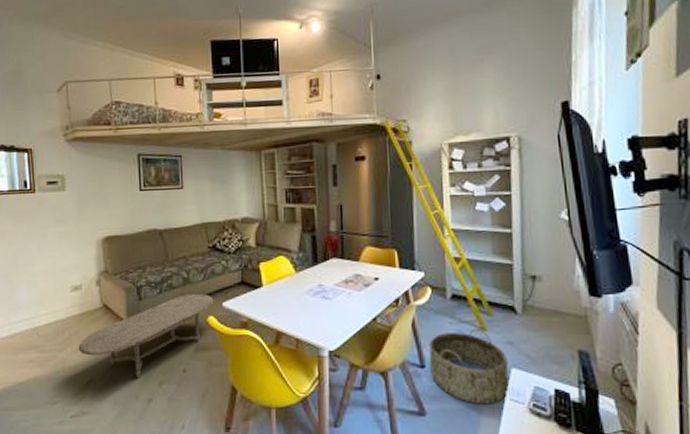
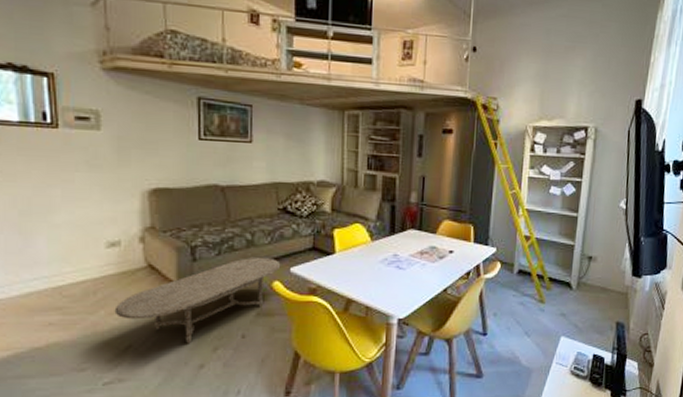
basket: present [429,328,509,405] -> none [491,301,558,368]

